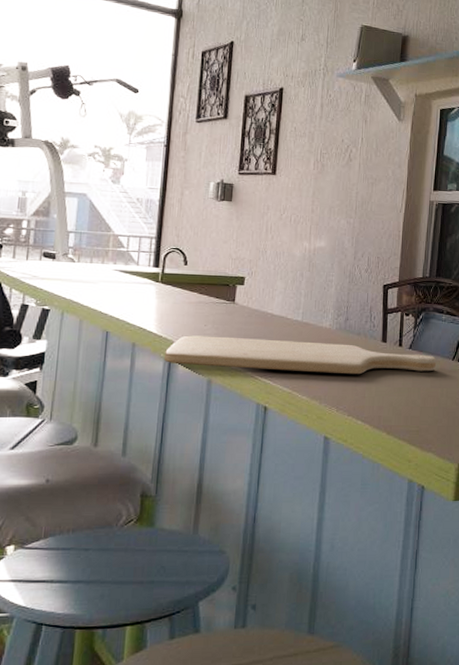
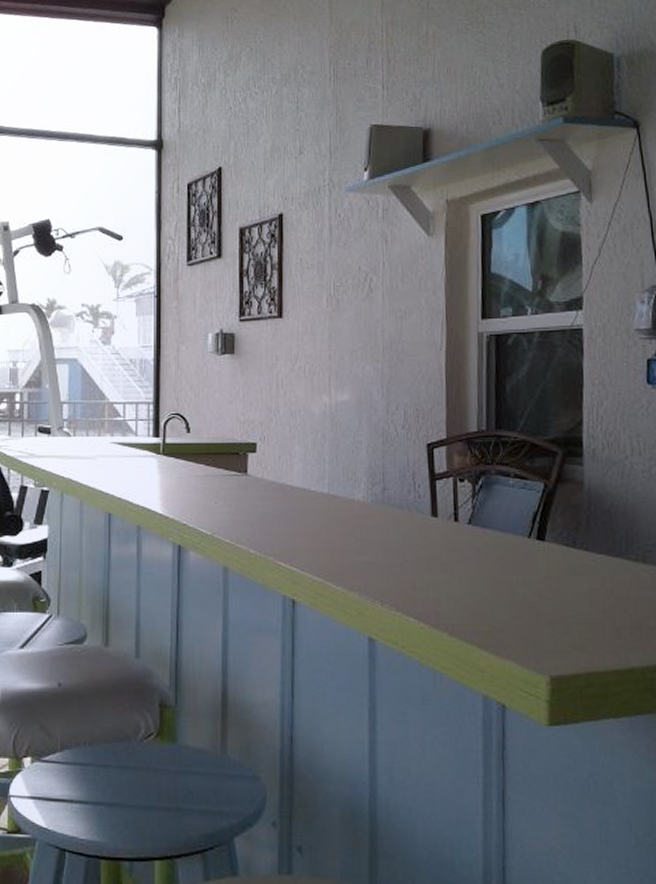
chopping board: present [163,335,437,375] -> none [172,515,507,559]

